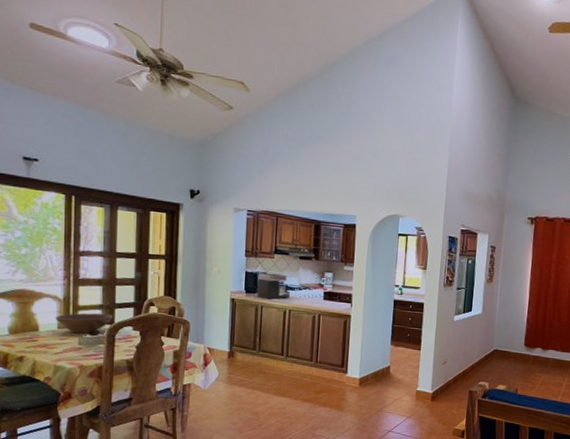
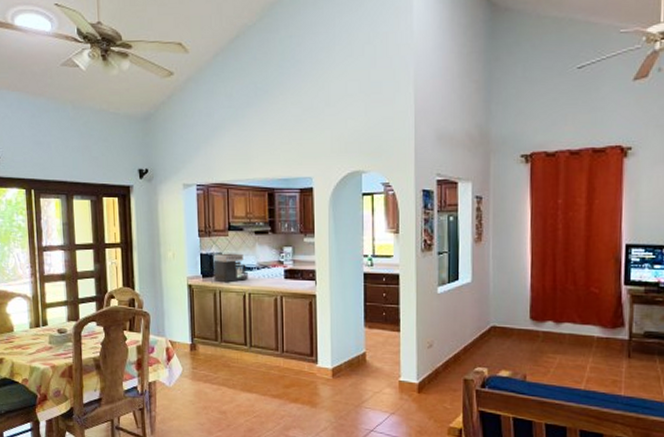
bowl: present [55,313,112,334] -> none [26,310,77,333]

